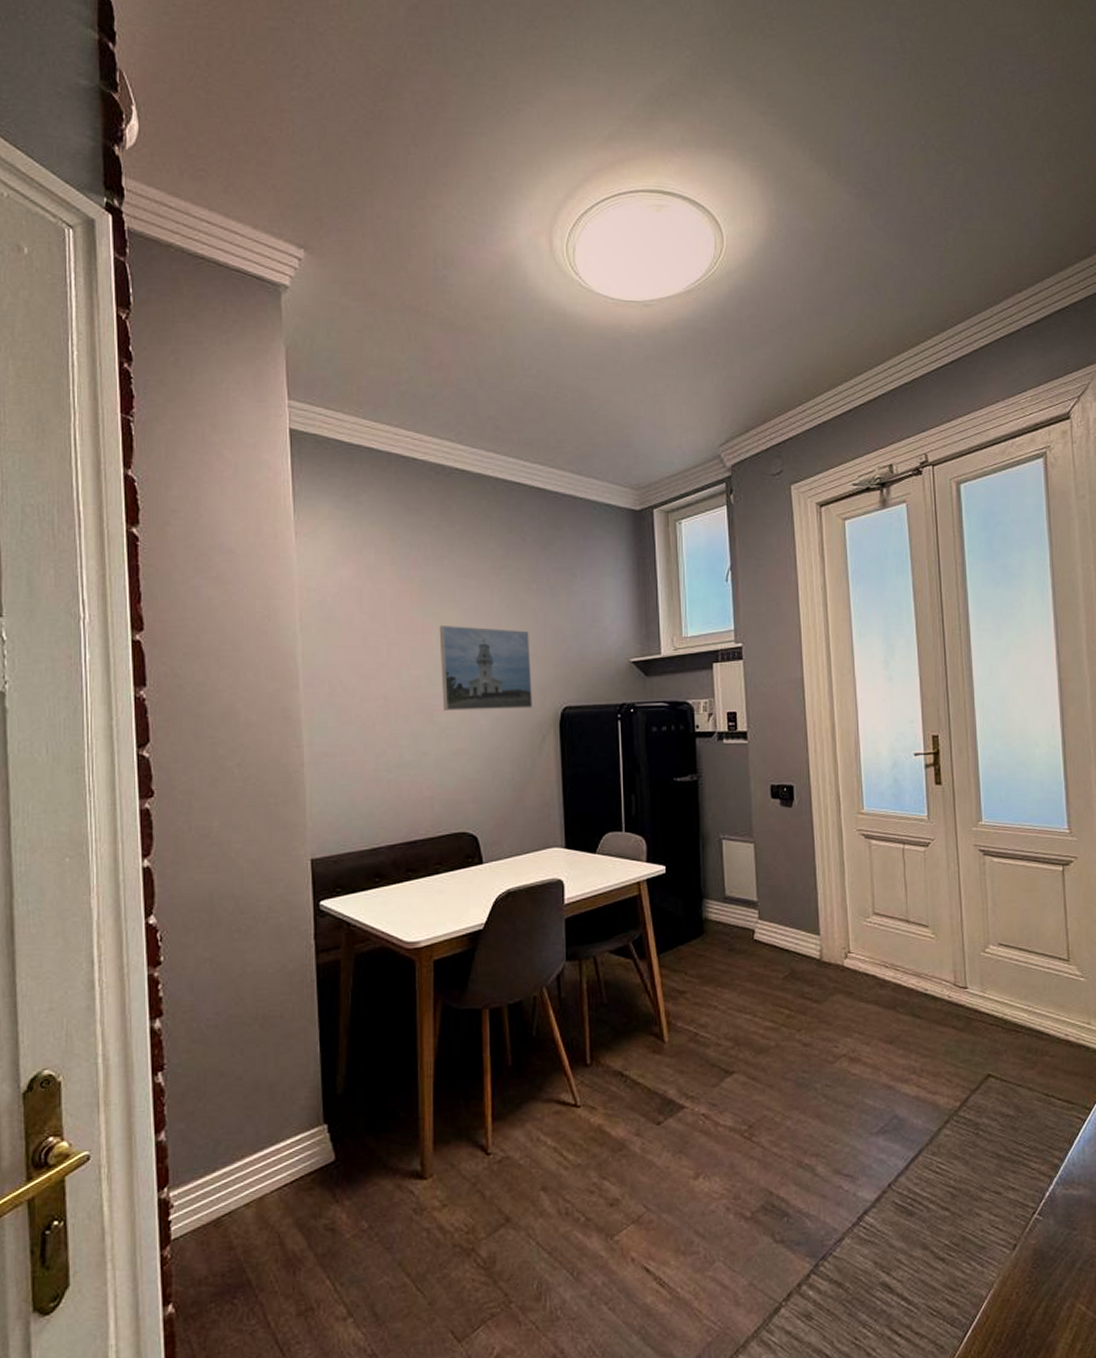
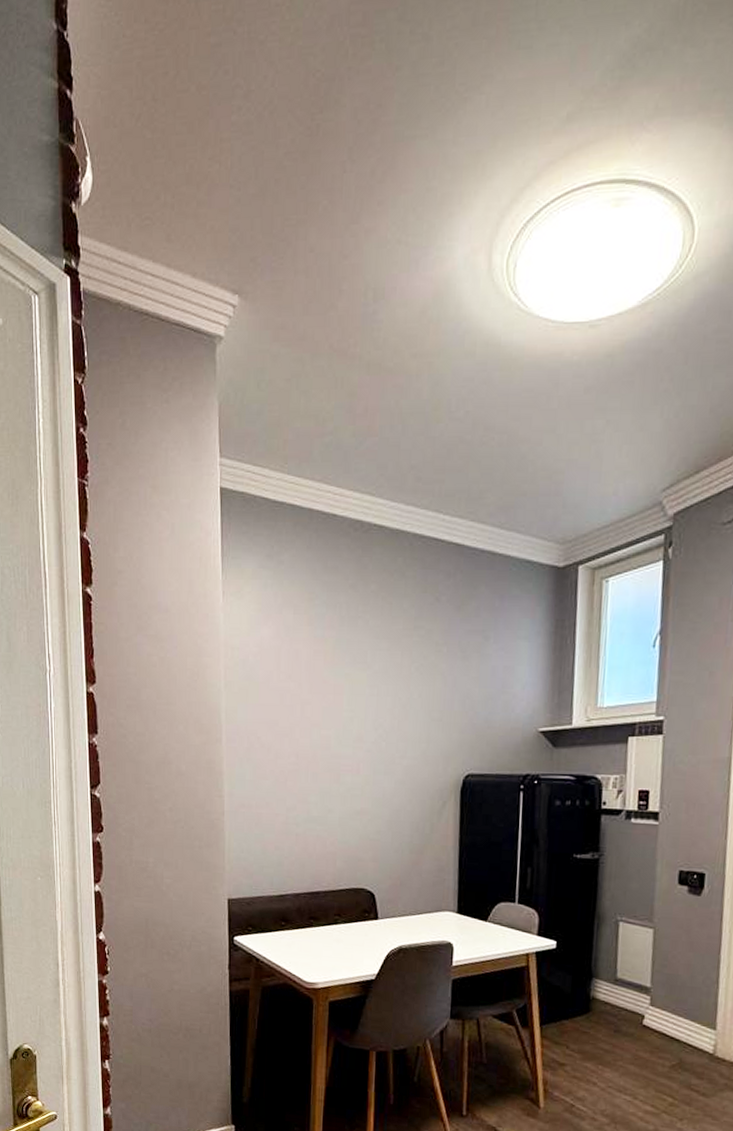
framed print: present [439,626,532,711] -> none [349,687,437,774]

